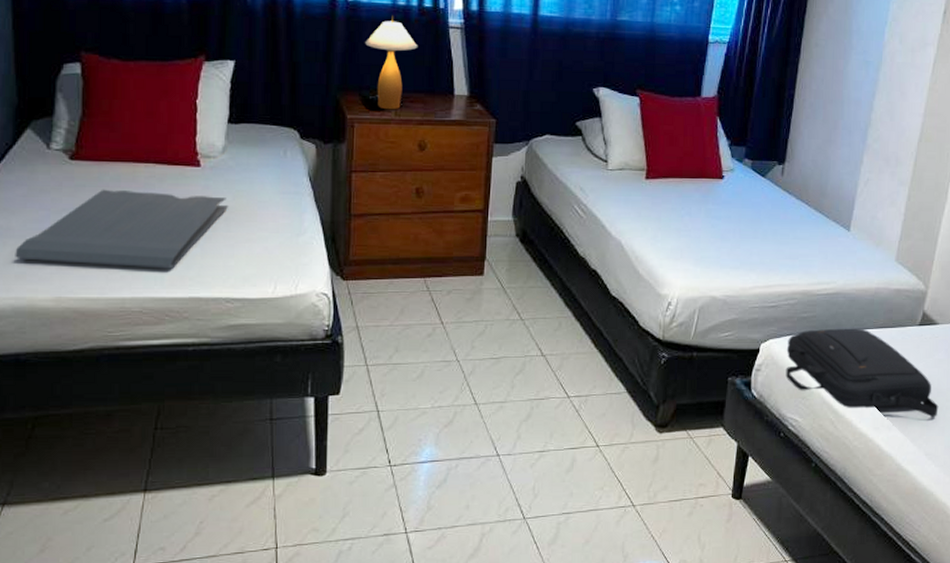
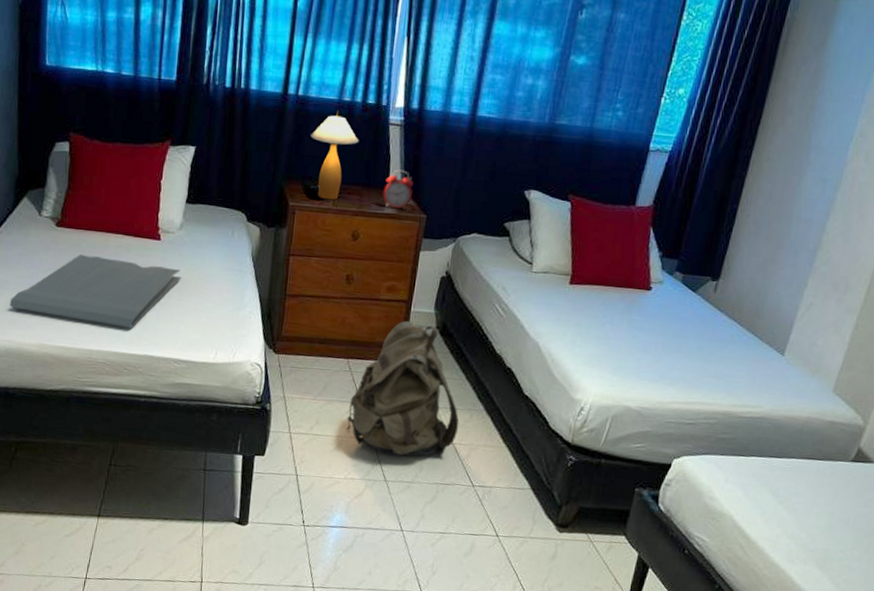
backpack: none [428,231,548,376] -> present [346,320,459,457]
alarm clock: none [448,74,479,115] -> present [383,169,413,210]
laptop bag: present [785,328,939,417] -> none [696,452,865,558]

